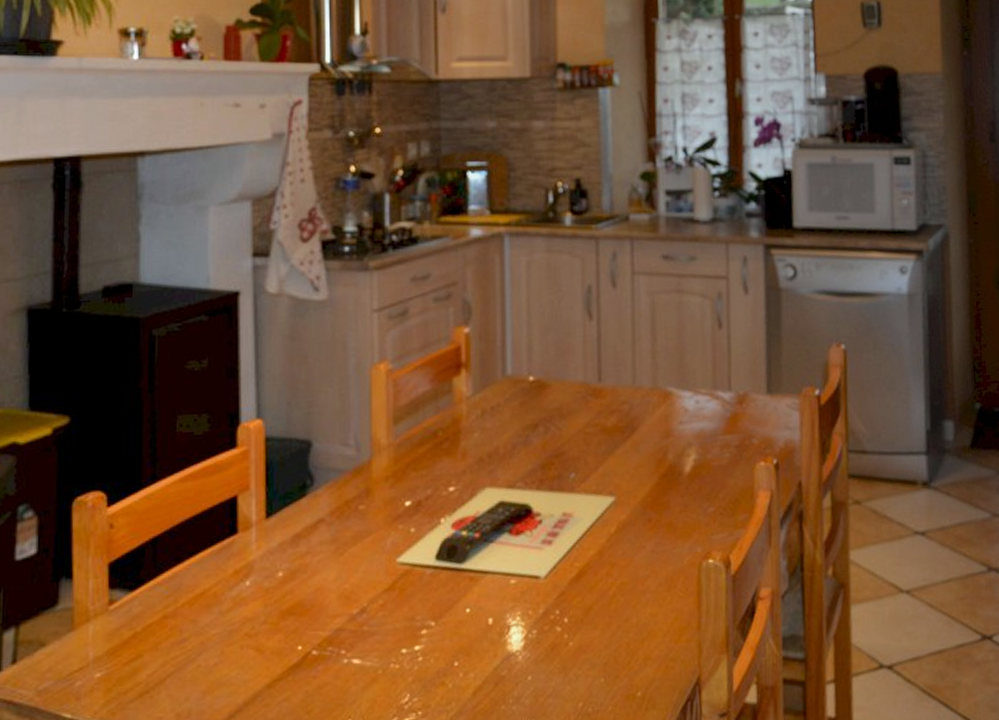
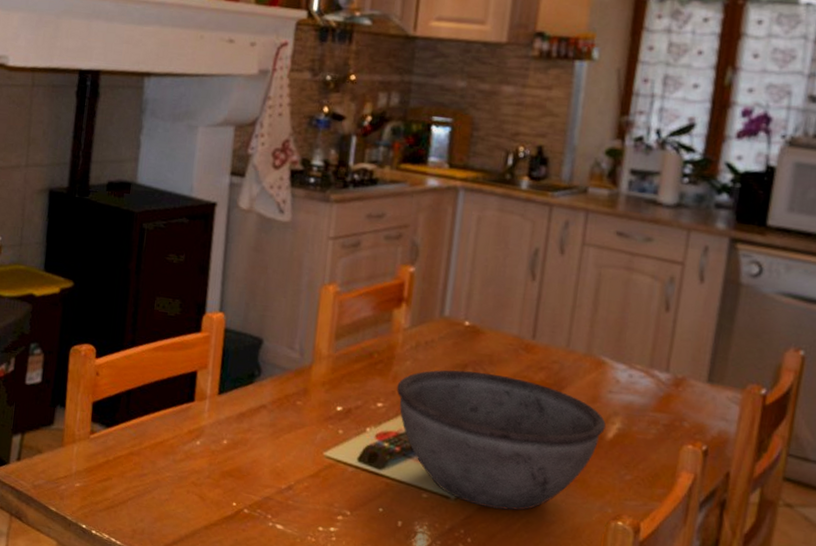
bowl: none [468,428,682,578] -> present [397,370,606,510]

